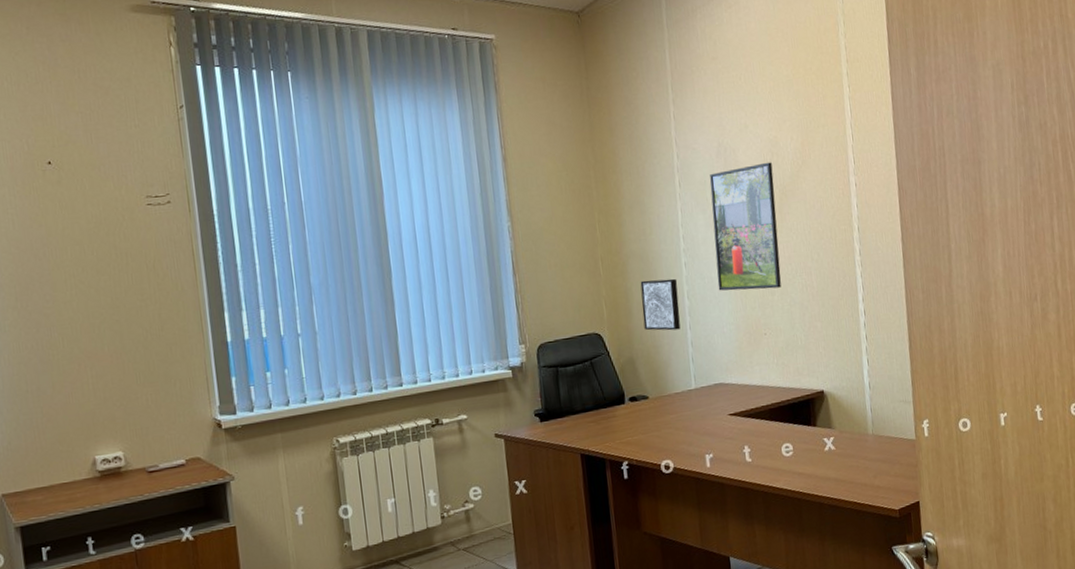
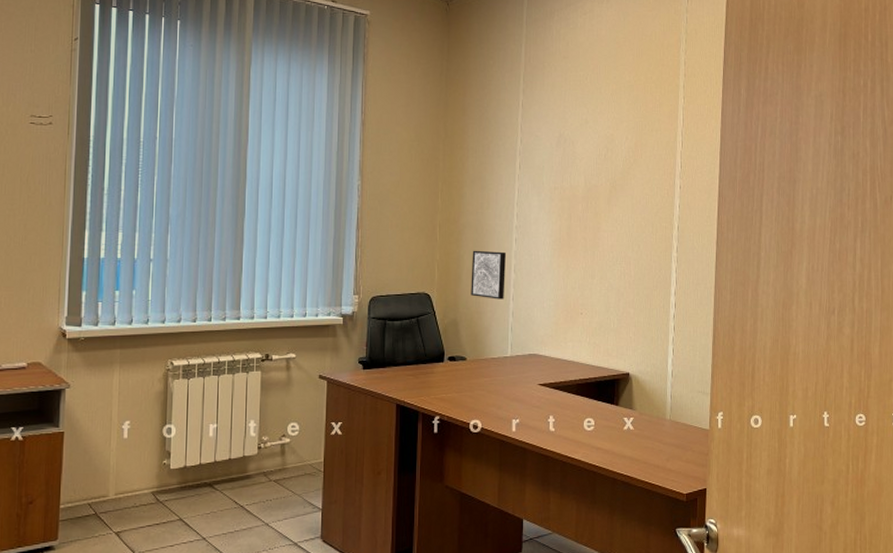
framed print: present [710,162,781,291] -> none [543,156,606,272]

